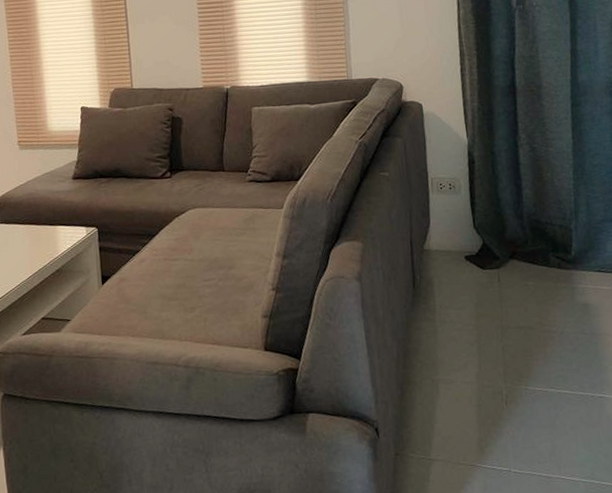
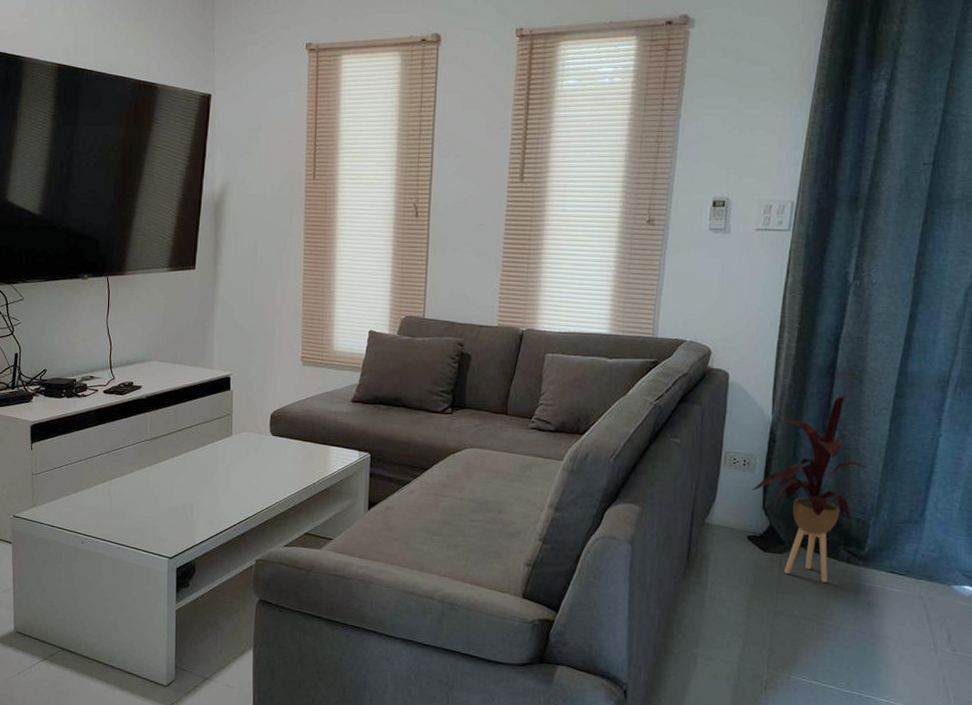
house plant: none [461,112,559,291] -> present [751,396,867,583]

